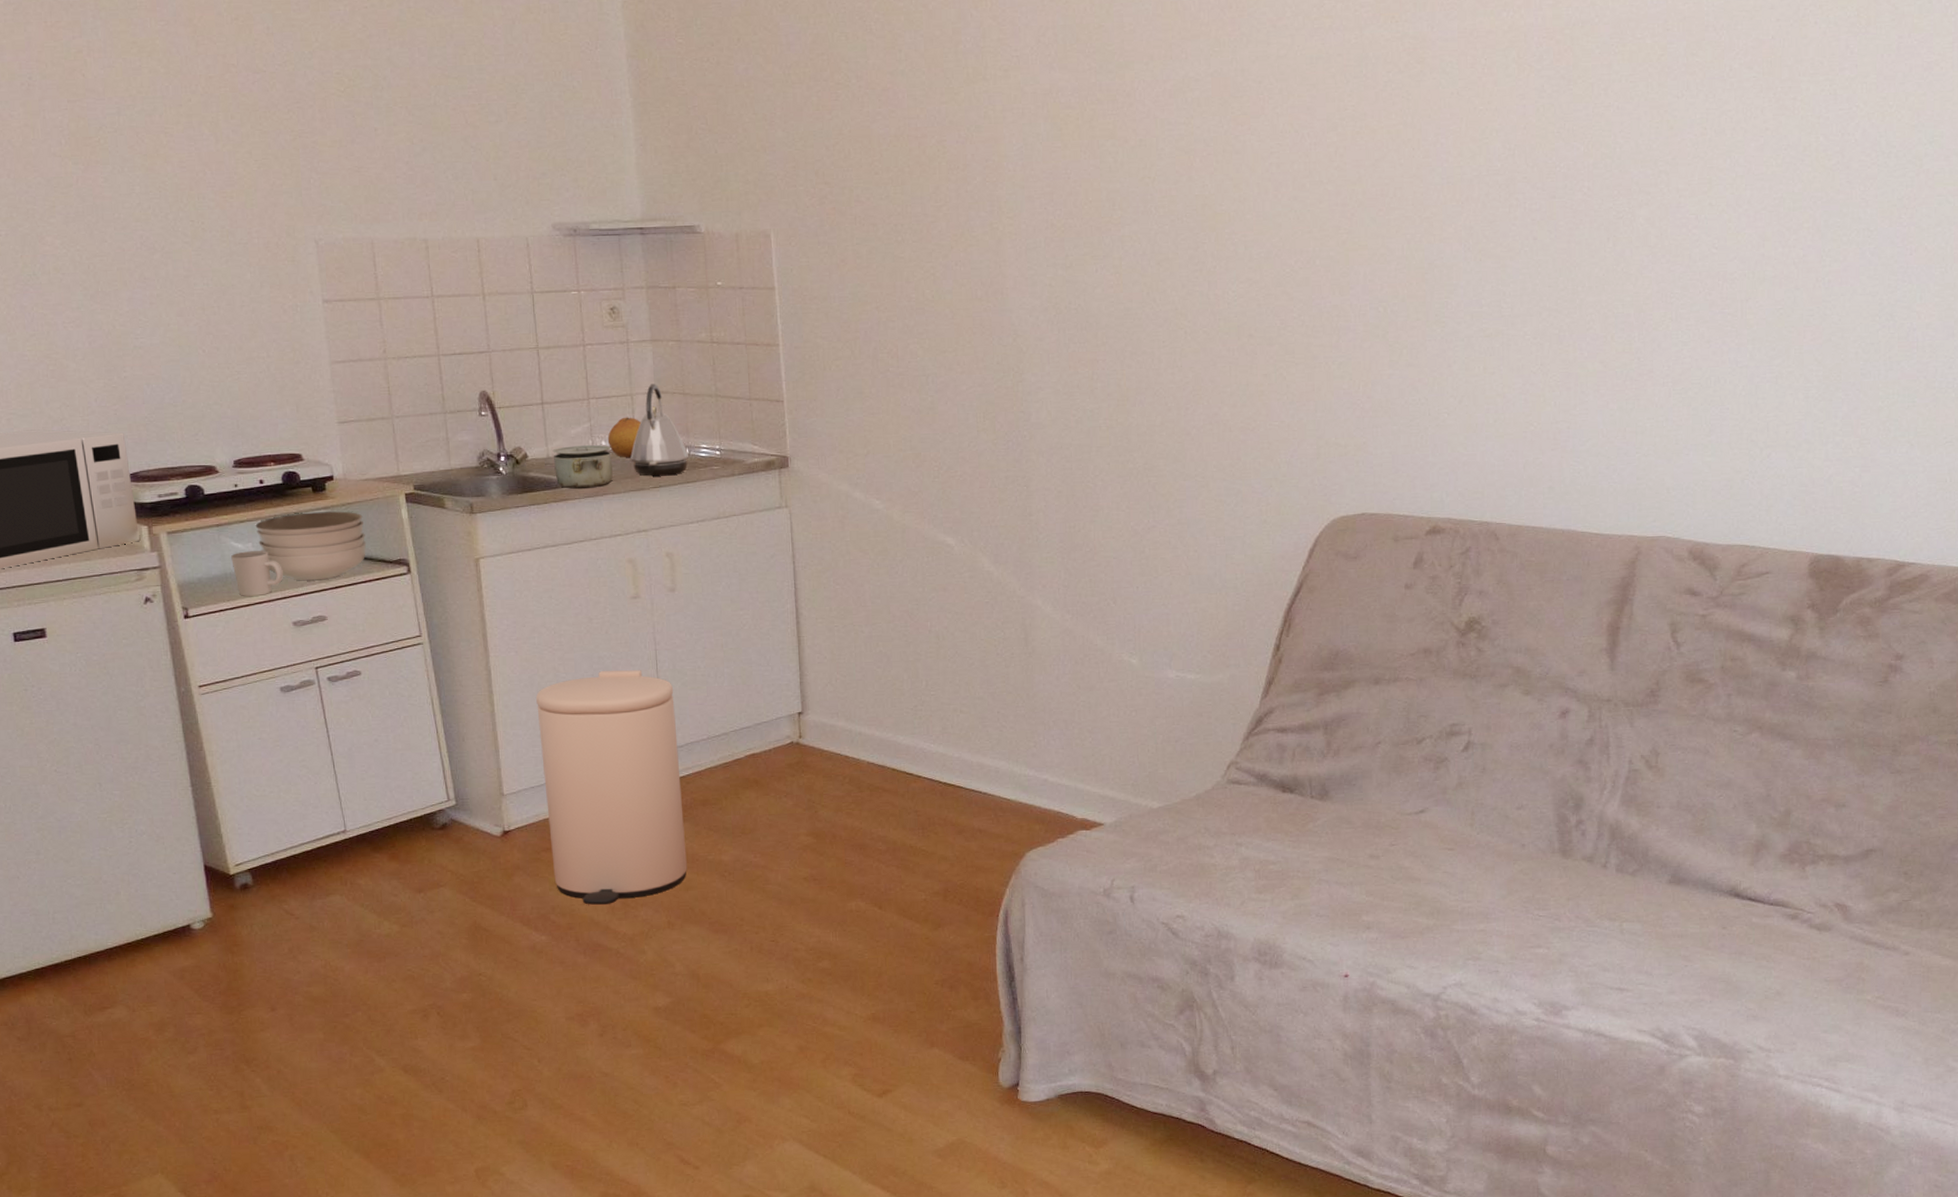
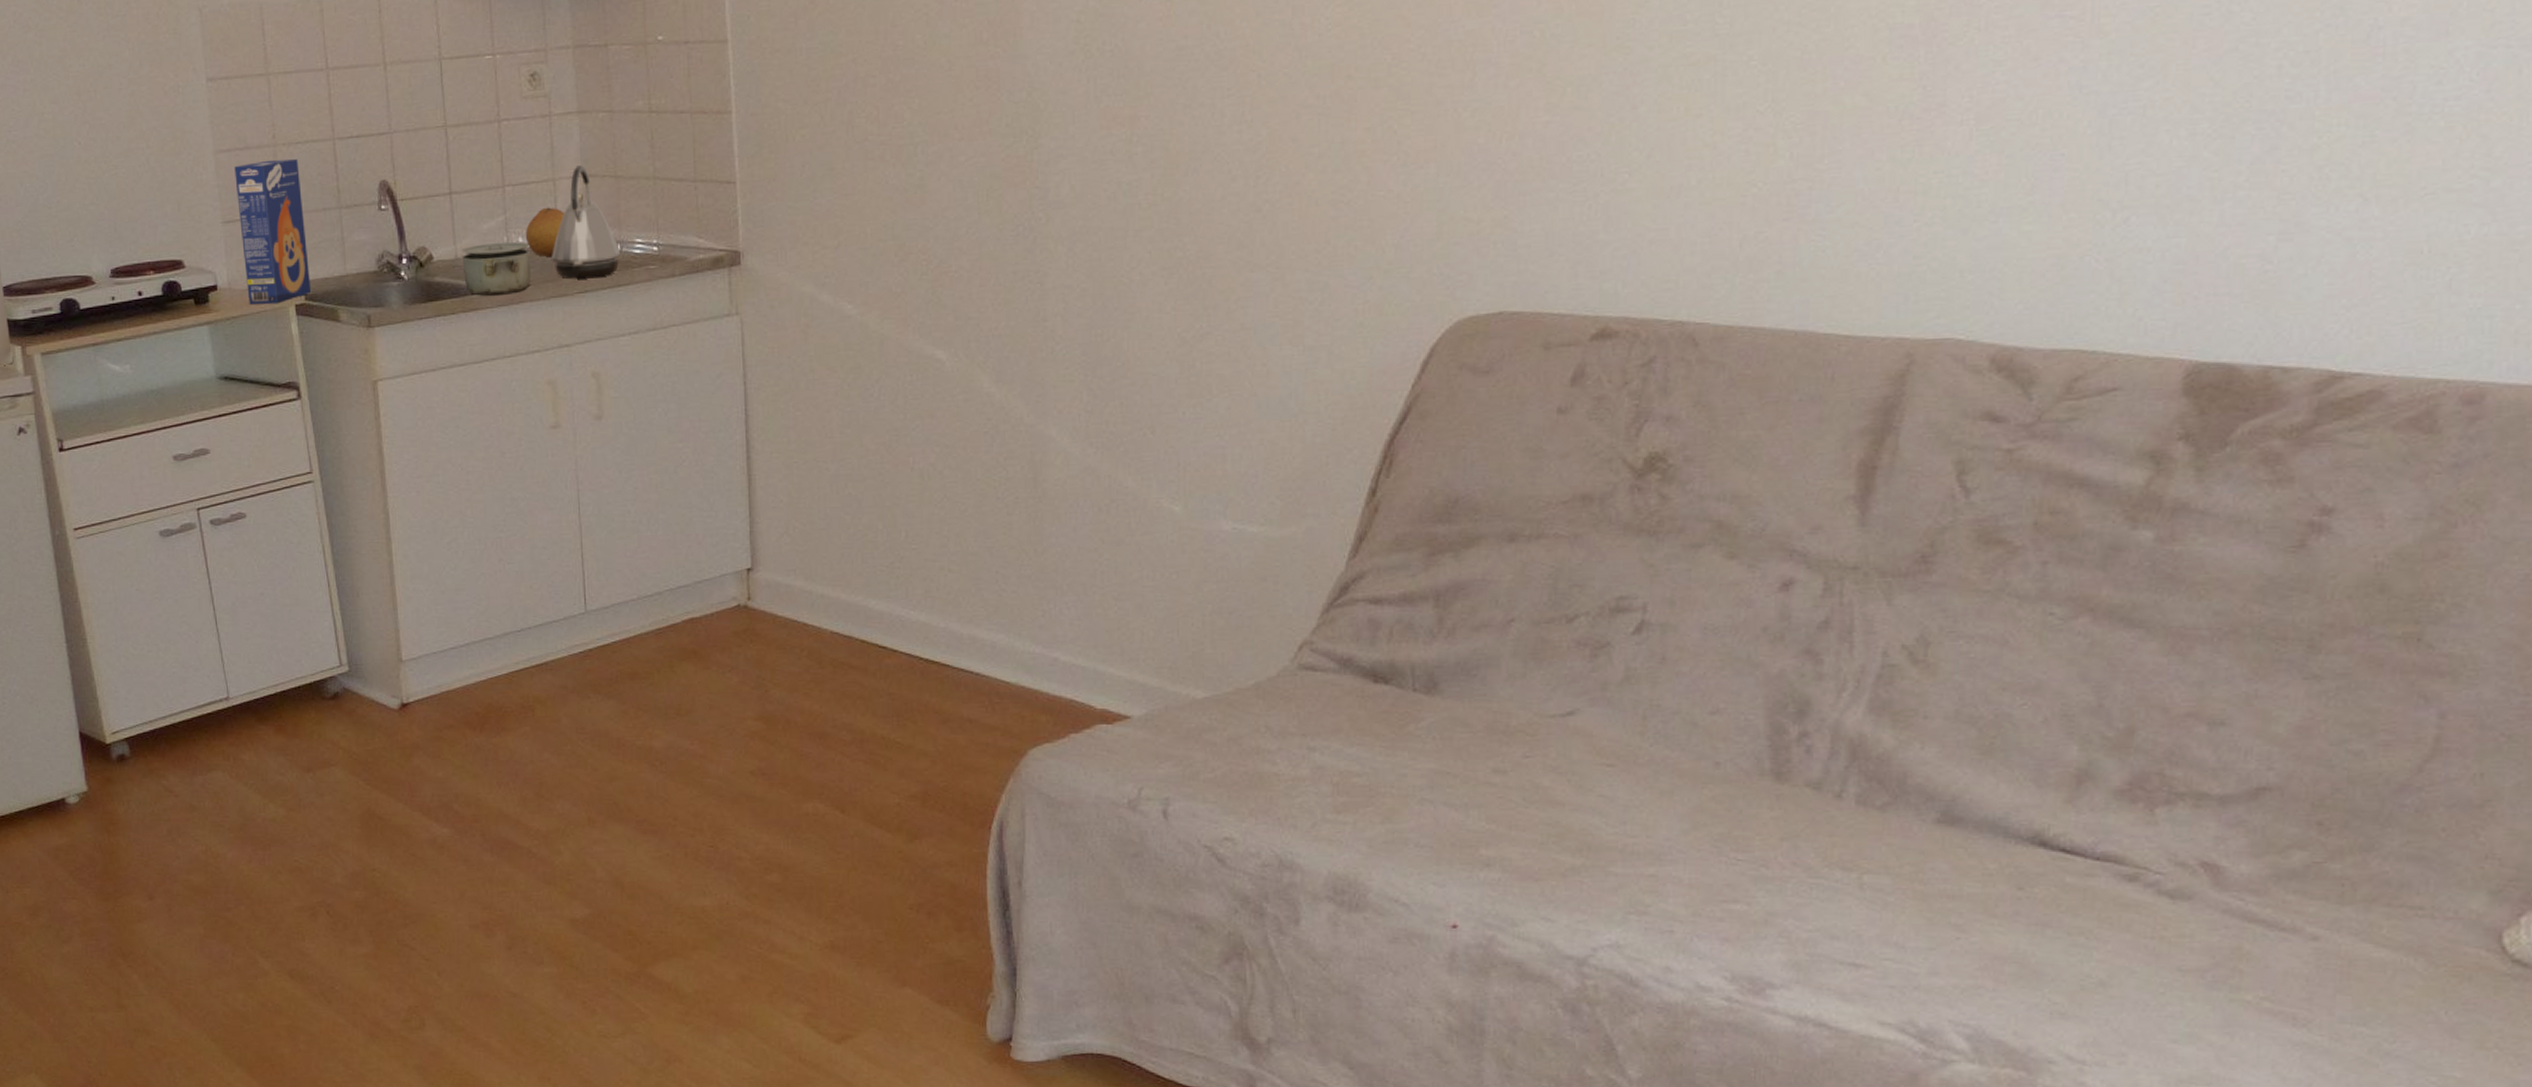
mug: present [231,551,283,597] -> none [108,373,163,427]
bowl: present [255,511,367,581] -> none [133,326,253,408]
cereal box: none [349,370,420,494] -> present [234,159,312,306]
pedal bin: present [536,670,687,905] -> none [440,514,612,794]

